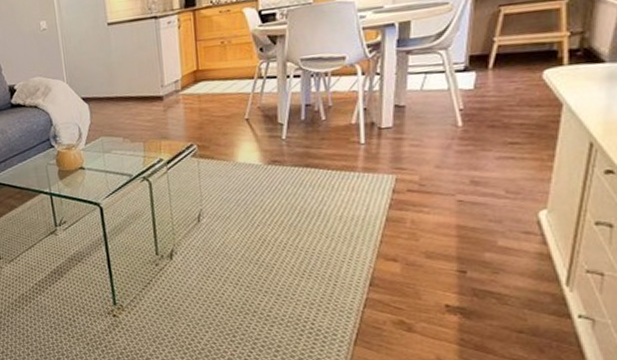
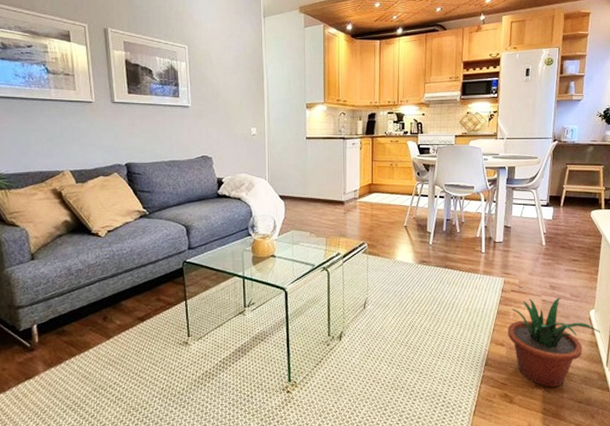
potted plant: none [402,195,556,314] -> present [508,297,600,388]

